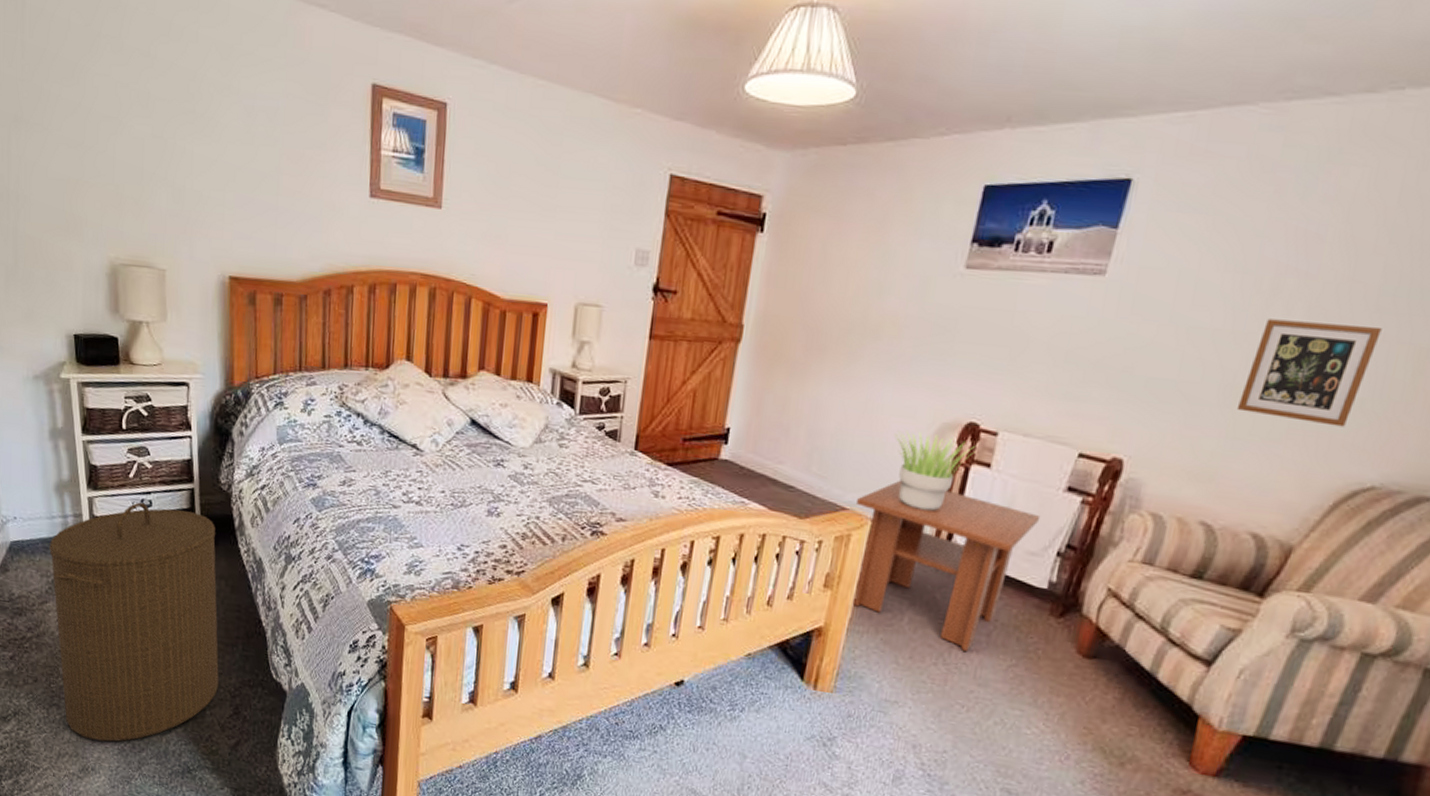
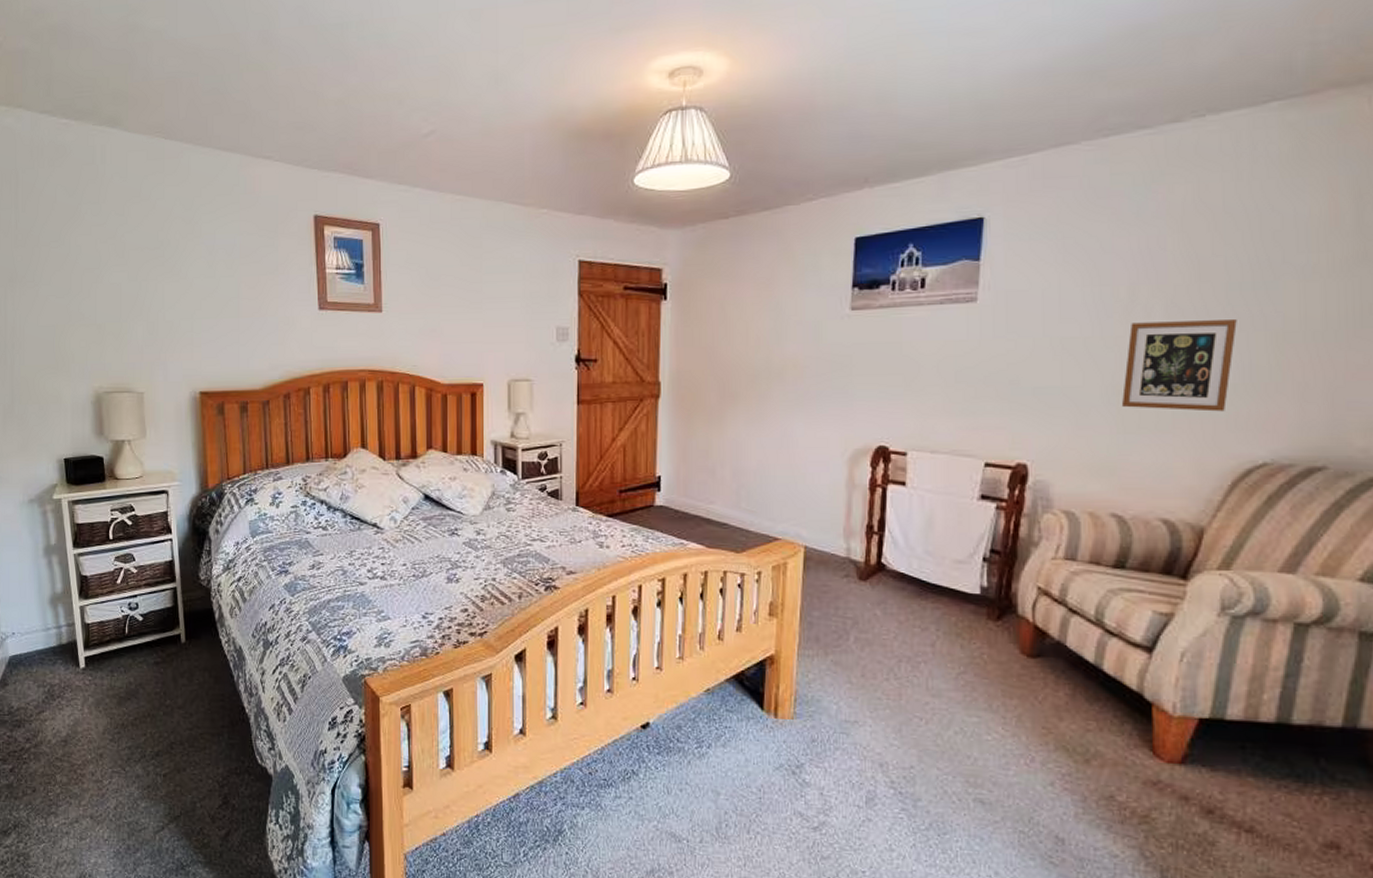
laundry hamper: present [50,502,219,742] -> none [46,606,208,846]
coffee table: present [852,480,1041,651] -> none [788,506,961,663]
potted plant: present [895,431,975,511] -> none [812,461,889,532]

